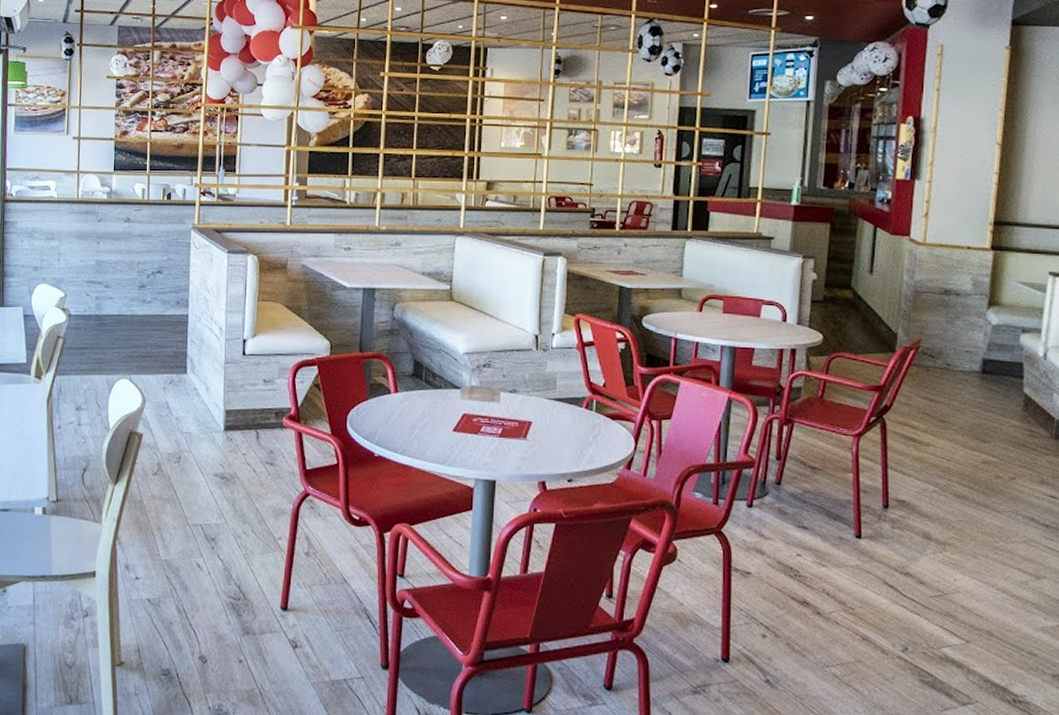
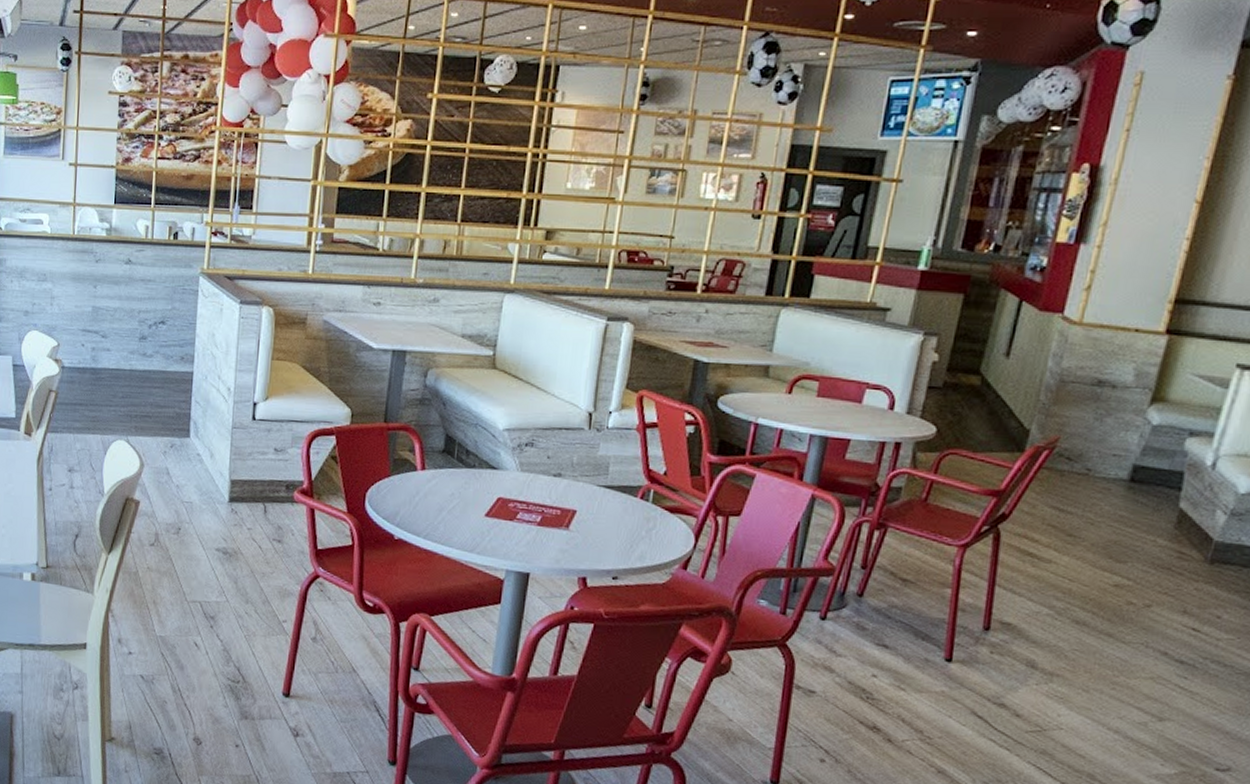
napkin holder: present [459,370,500,403] -> none [495,448,543,488]

